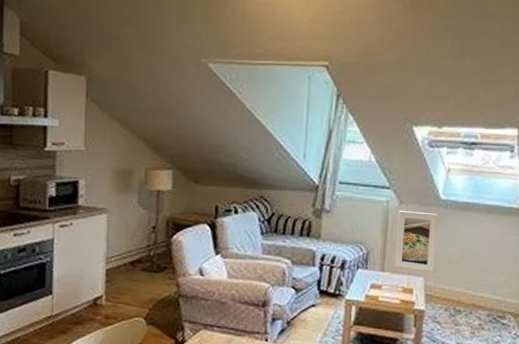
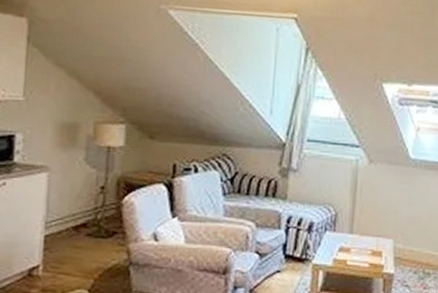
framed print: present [394,211,438,272] -> none [363,170,408,234]

